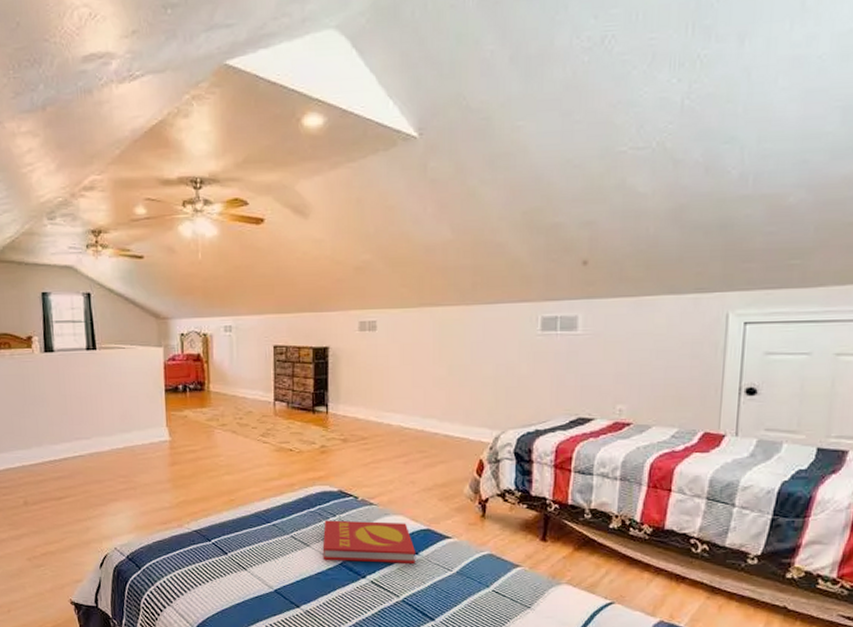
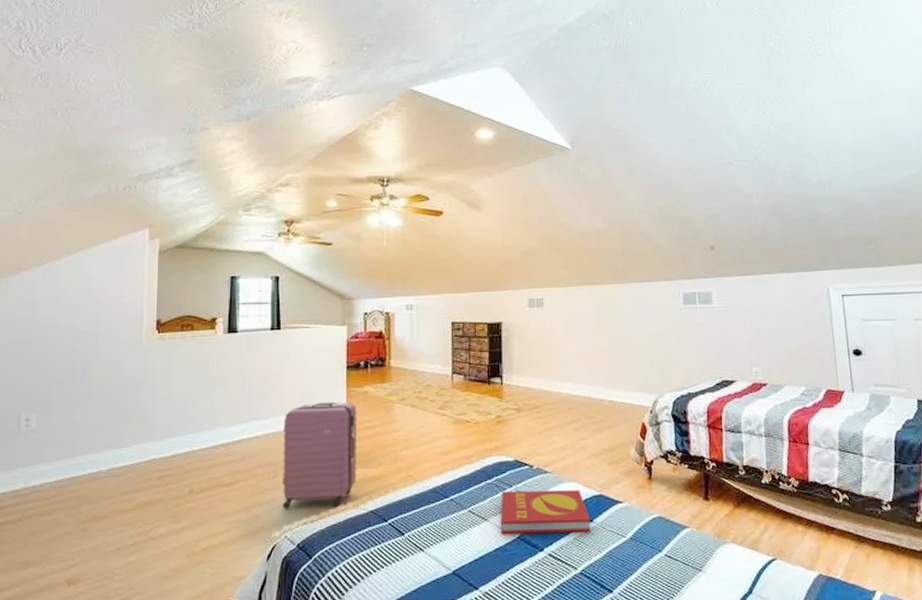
suitcase: none [106,425,180,525] -> present [283,402,358,509]

